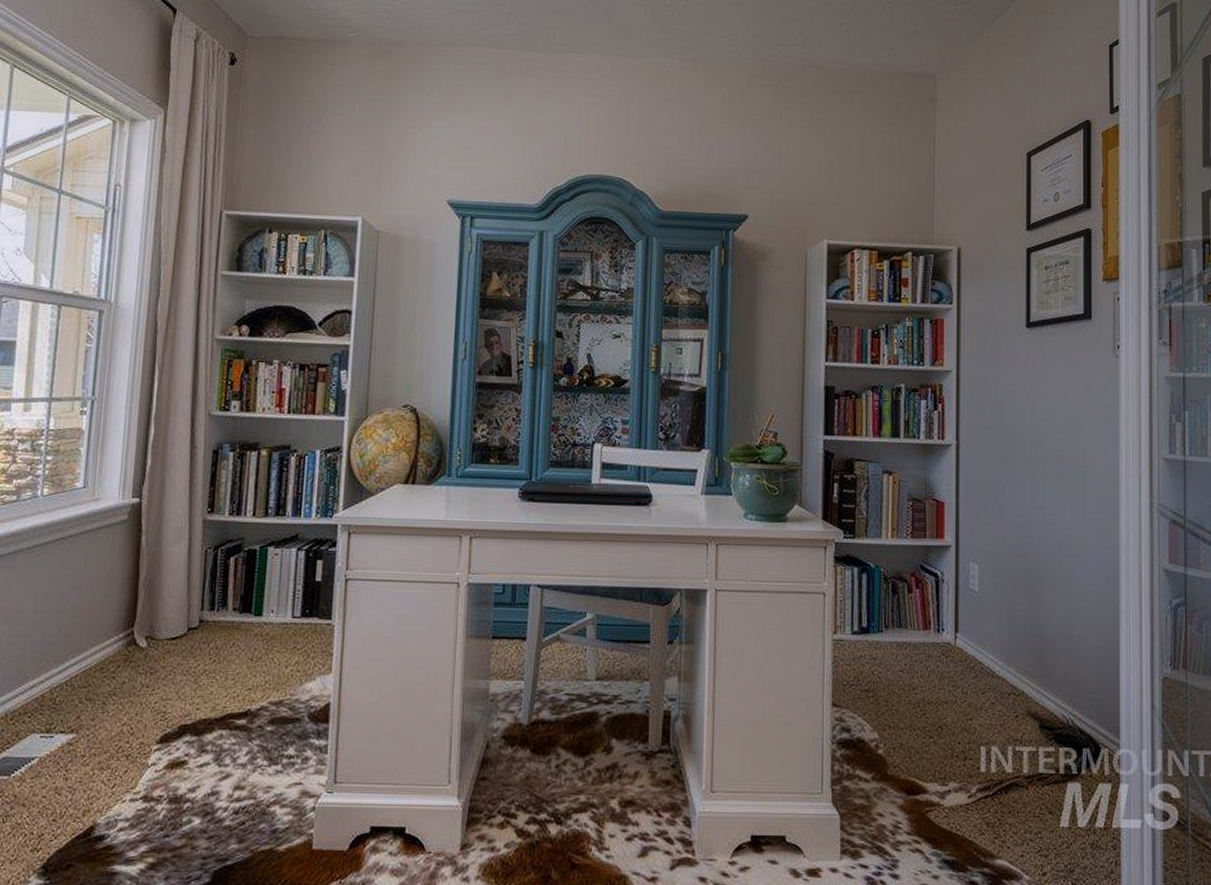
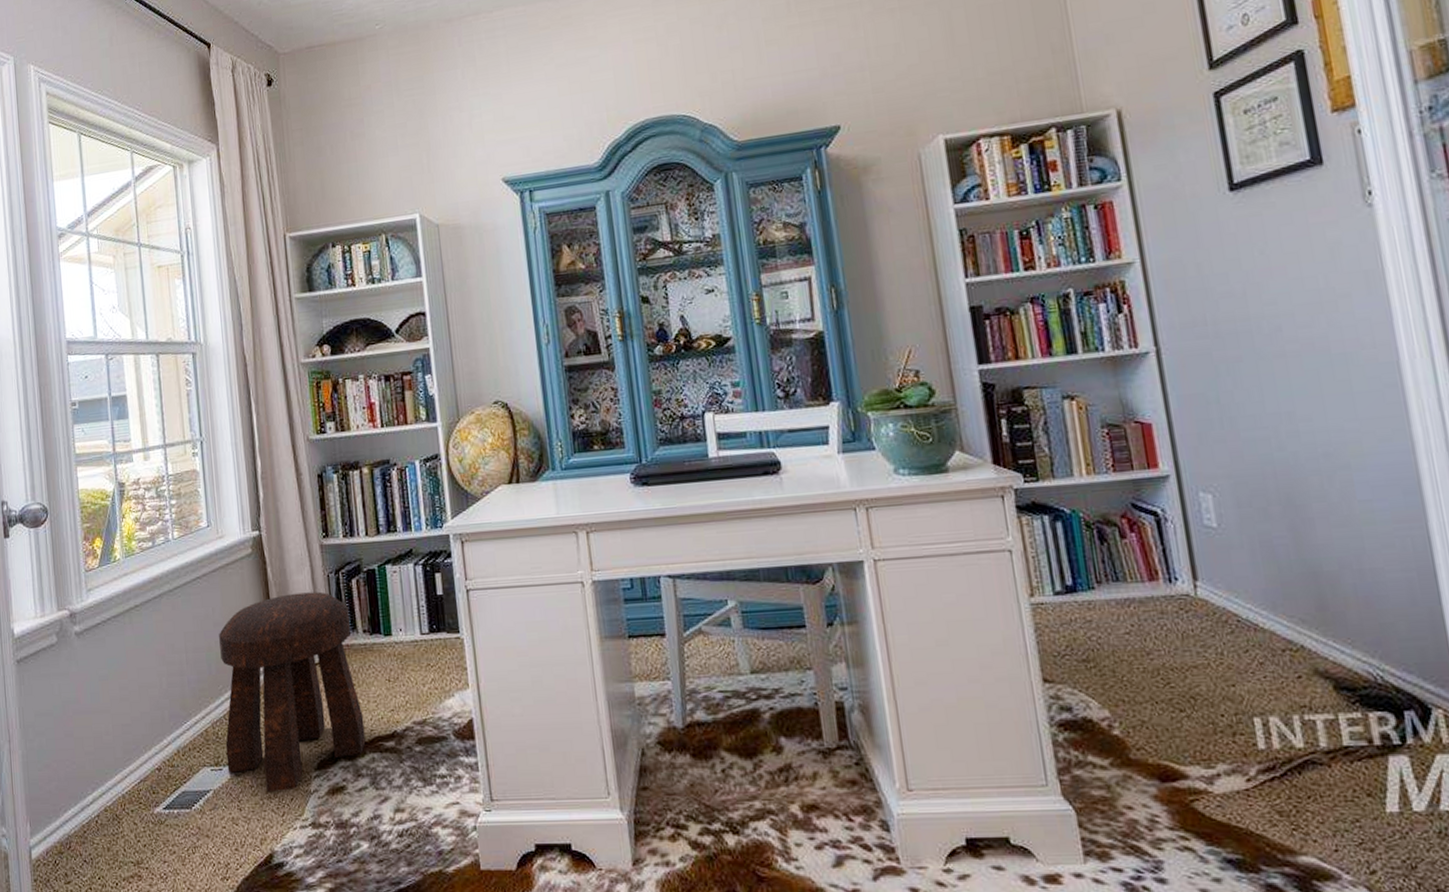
stool: none [59,564,222,764] -> present [219,591,366,793]

